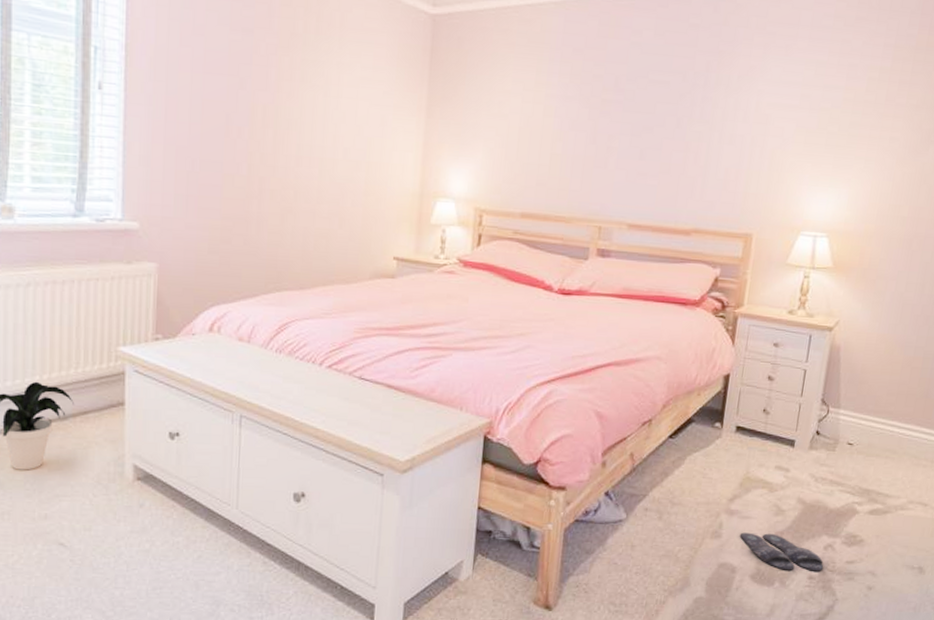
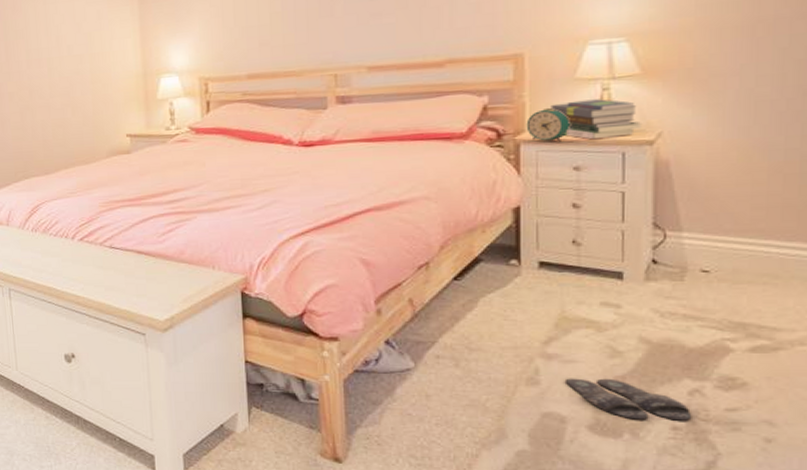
alarm clock: none [744,286,777,319] -> present [526,107,570,142]
books: none [765,283,827,321] -> present [551,99,643,140]

